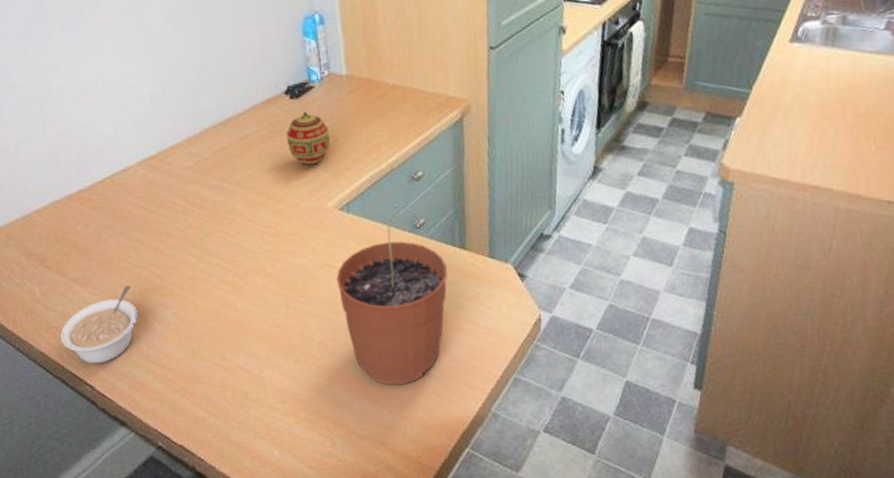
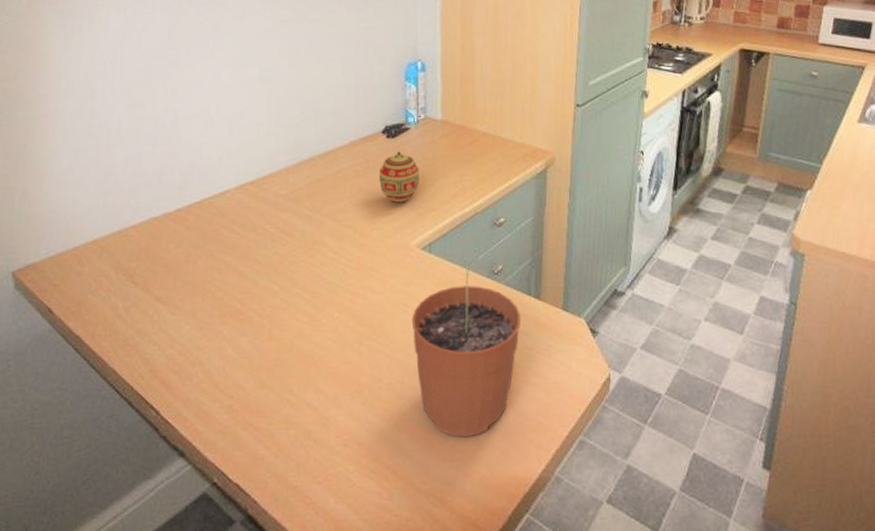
legume: present [61,285,139,364] -> none [135,308,214,388]

